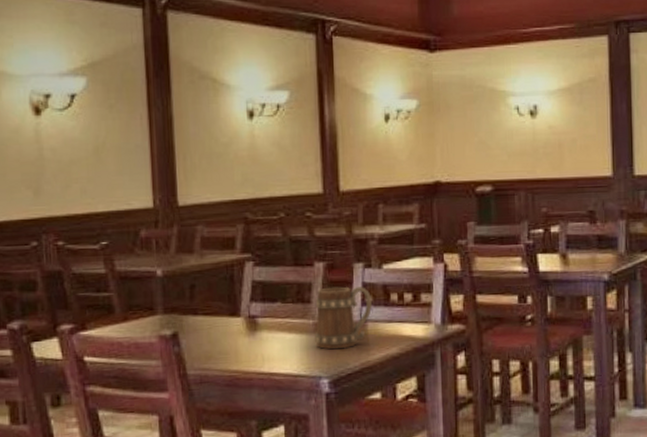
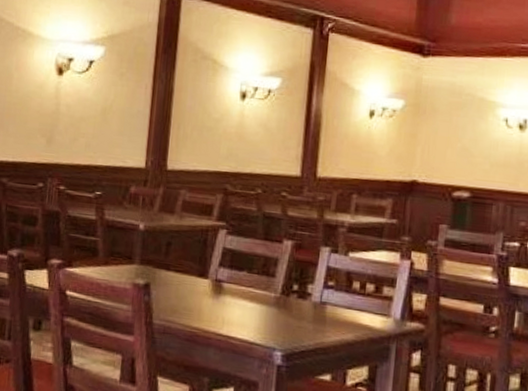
beer mug: present [315,287,373,349] -> none [274,265,335,327]

